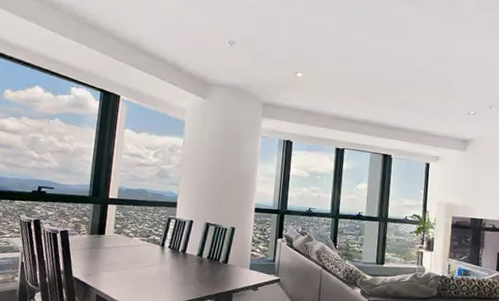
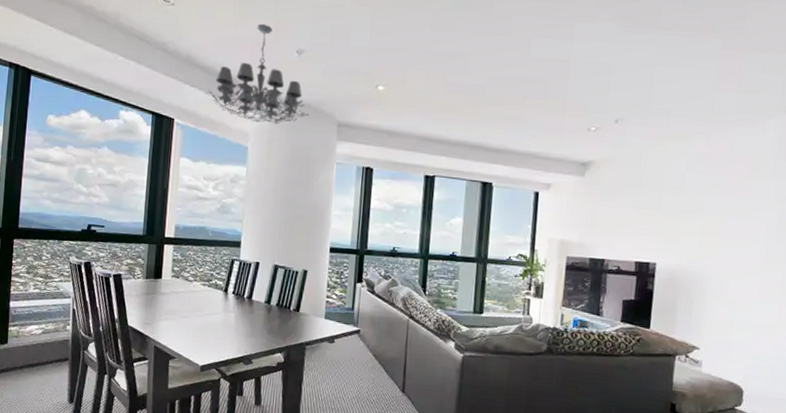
chandelier: none [147,18,238,103] -> present [204,23,309,125]

